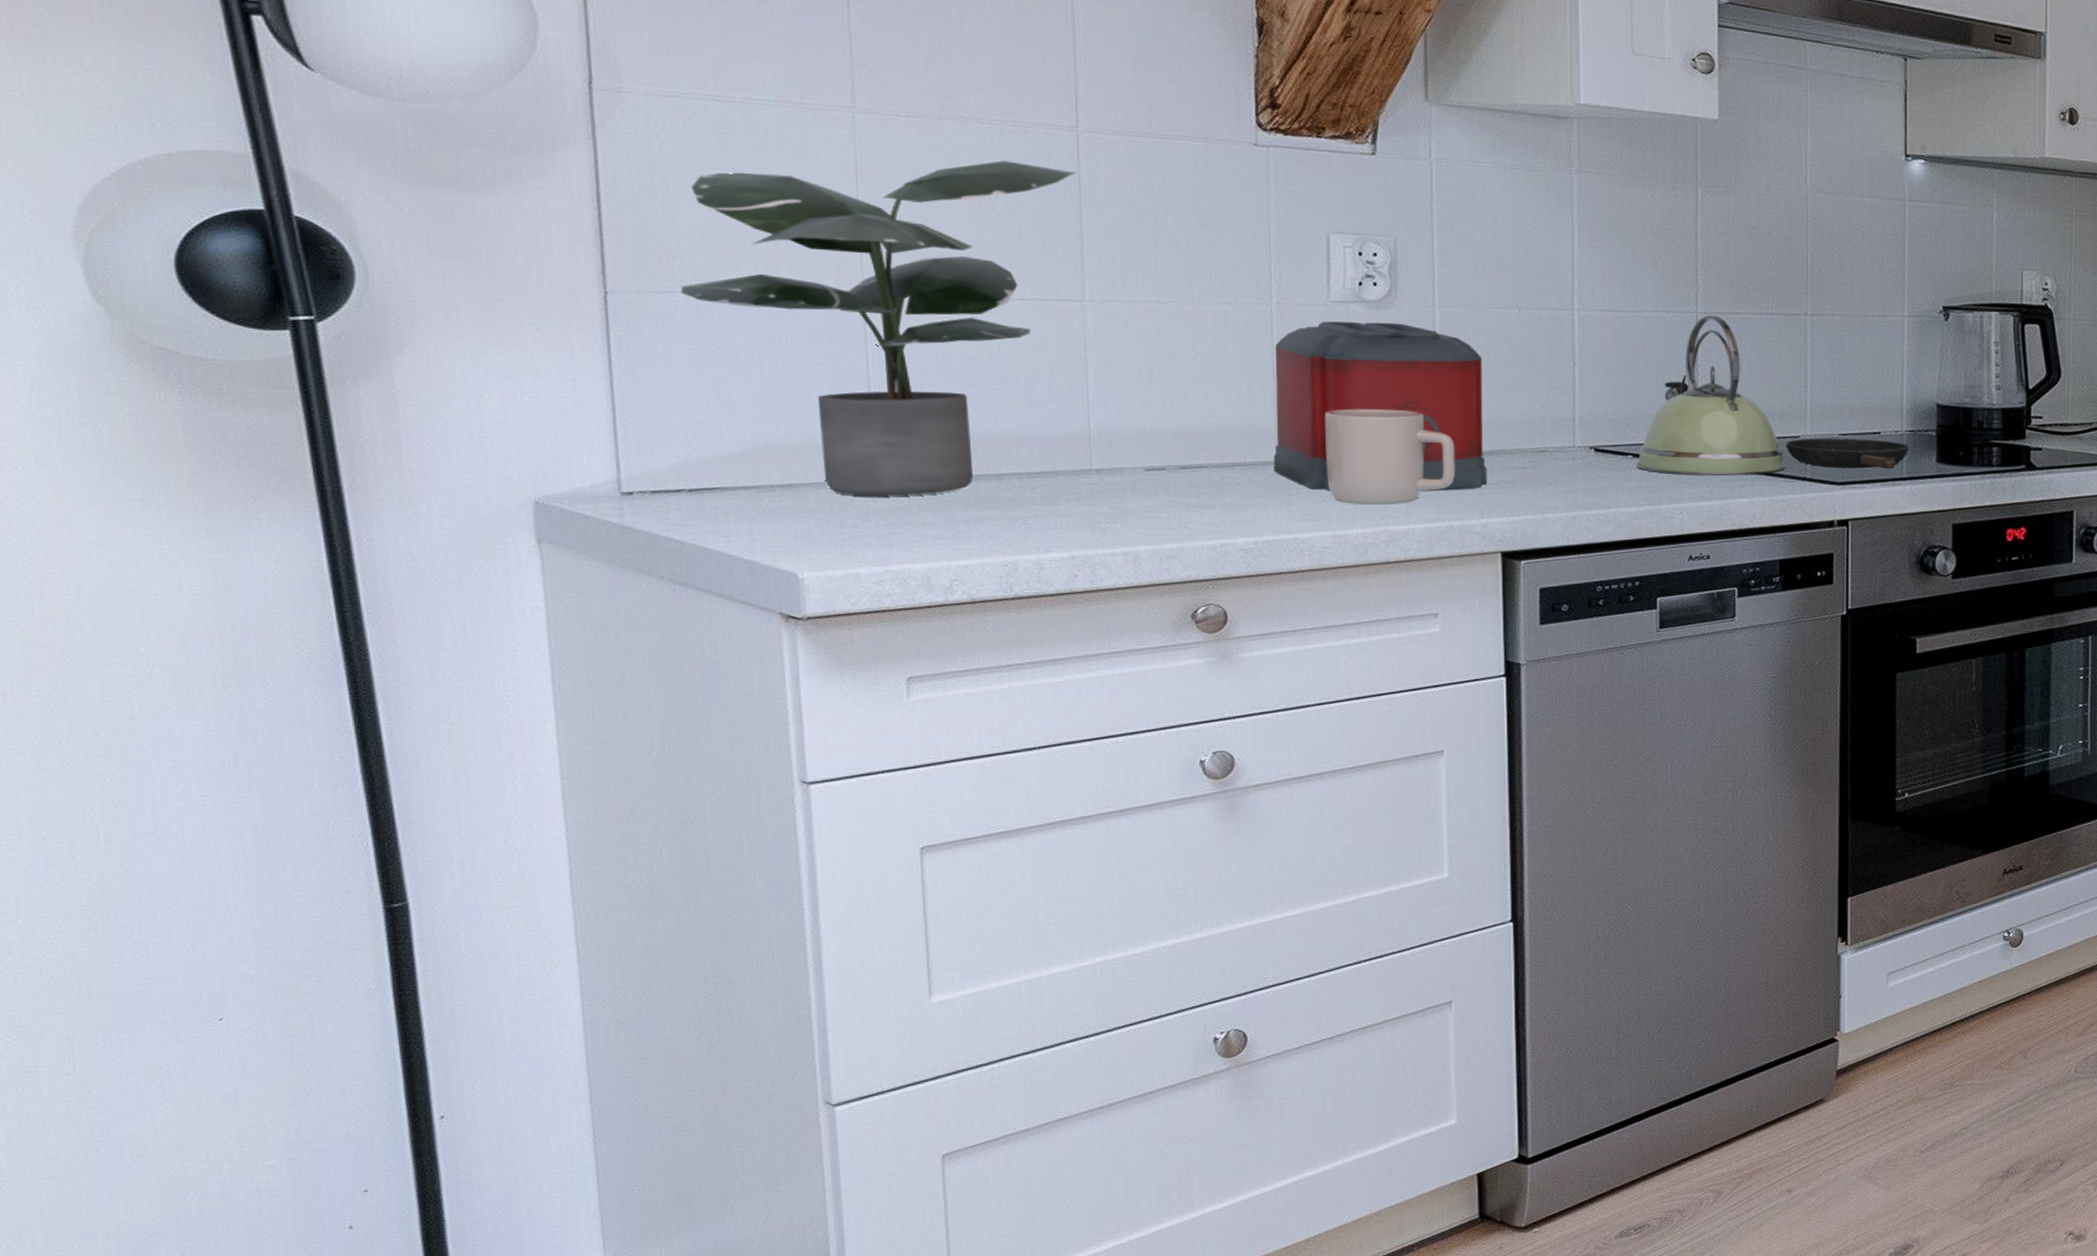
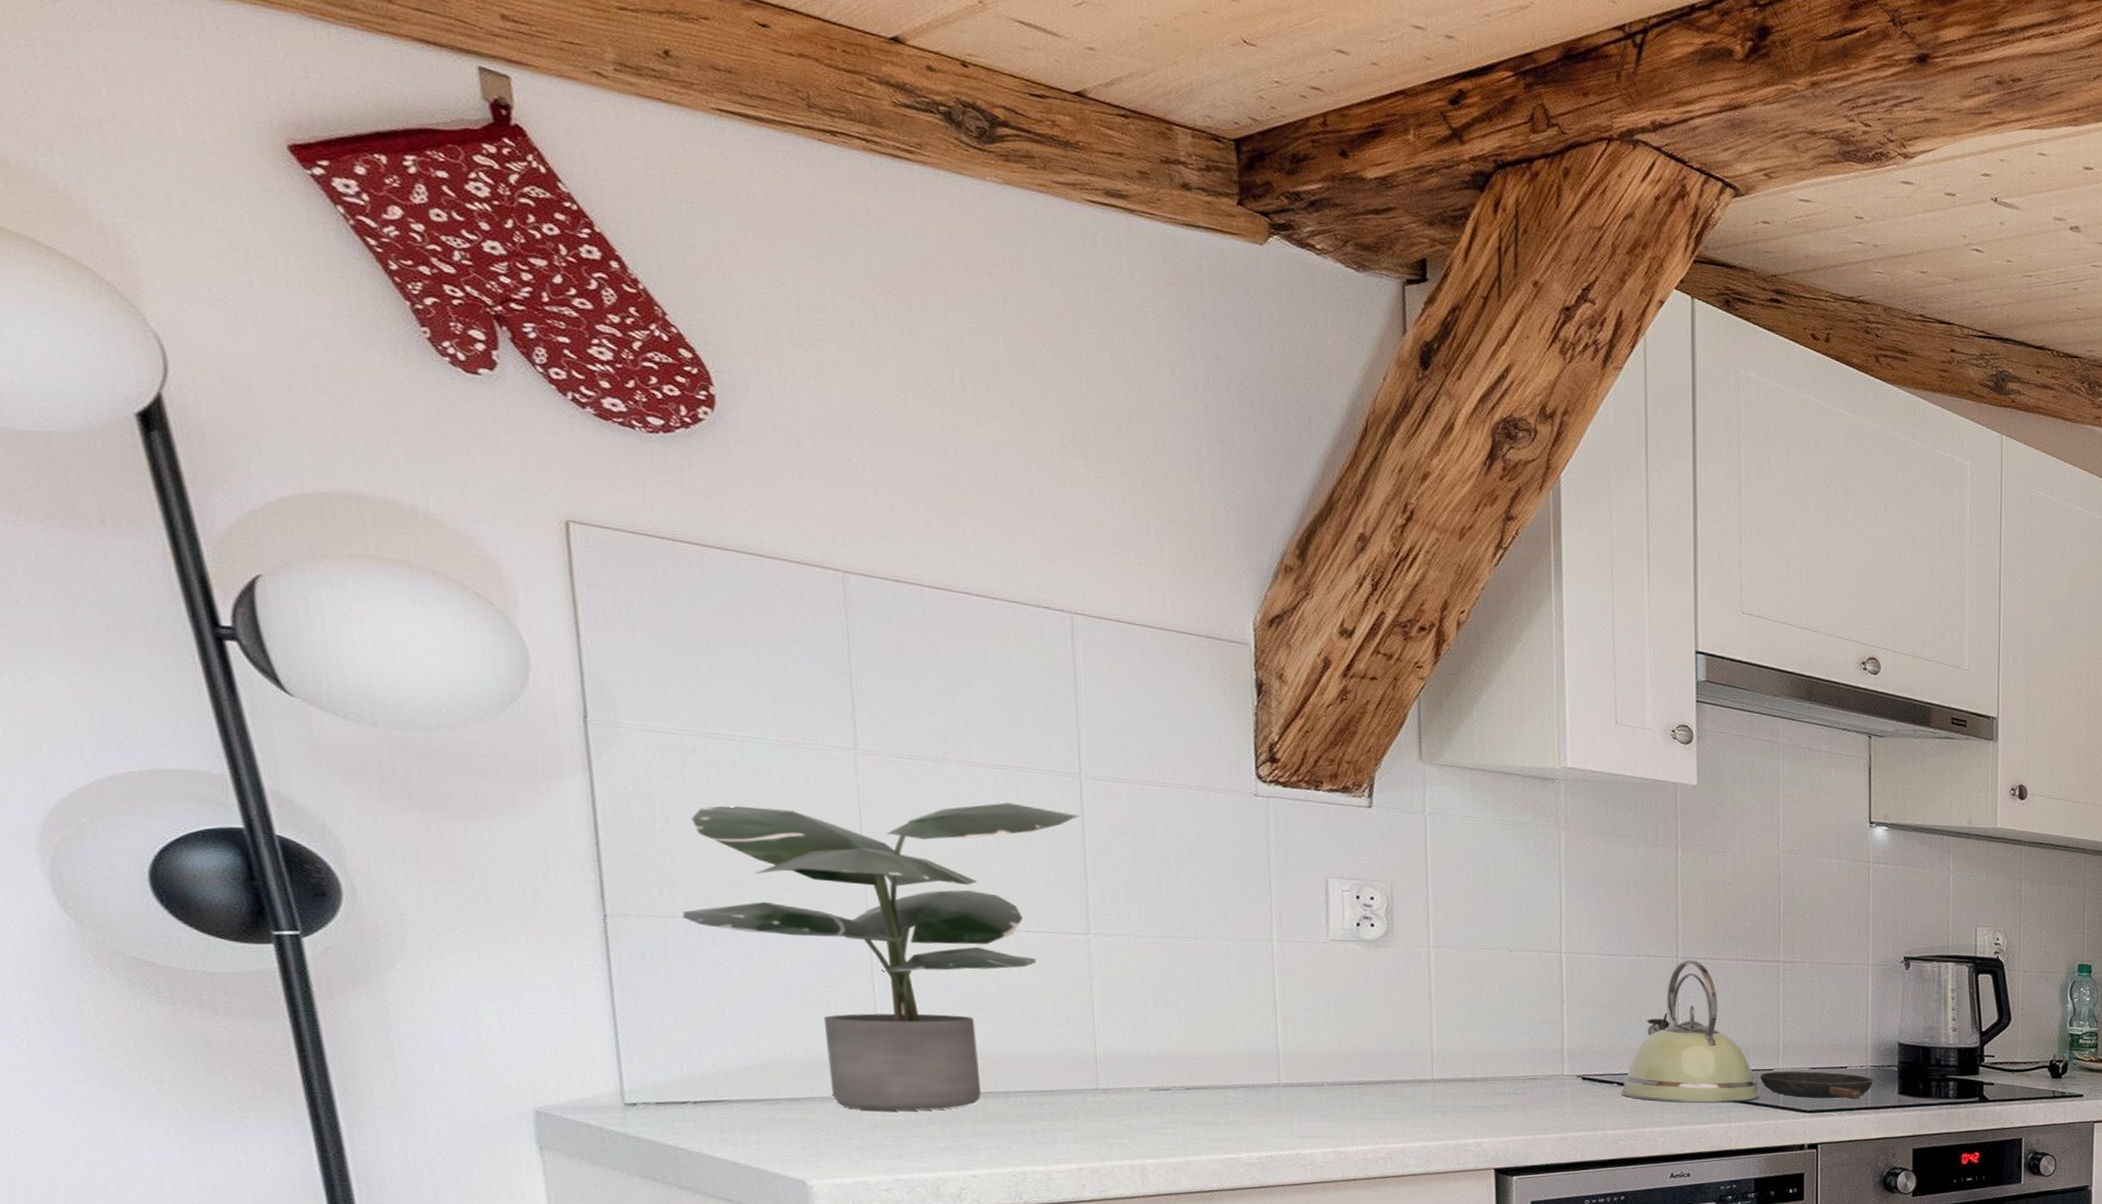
toaster: present [1273,321,1488,492] -> none [1275,958,1481,1114]
mug: present [1325,408,1456,505] -> none [1325,1037,1451,1125]

